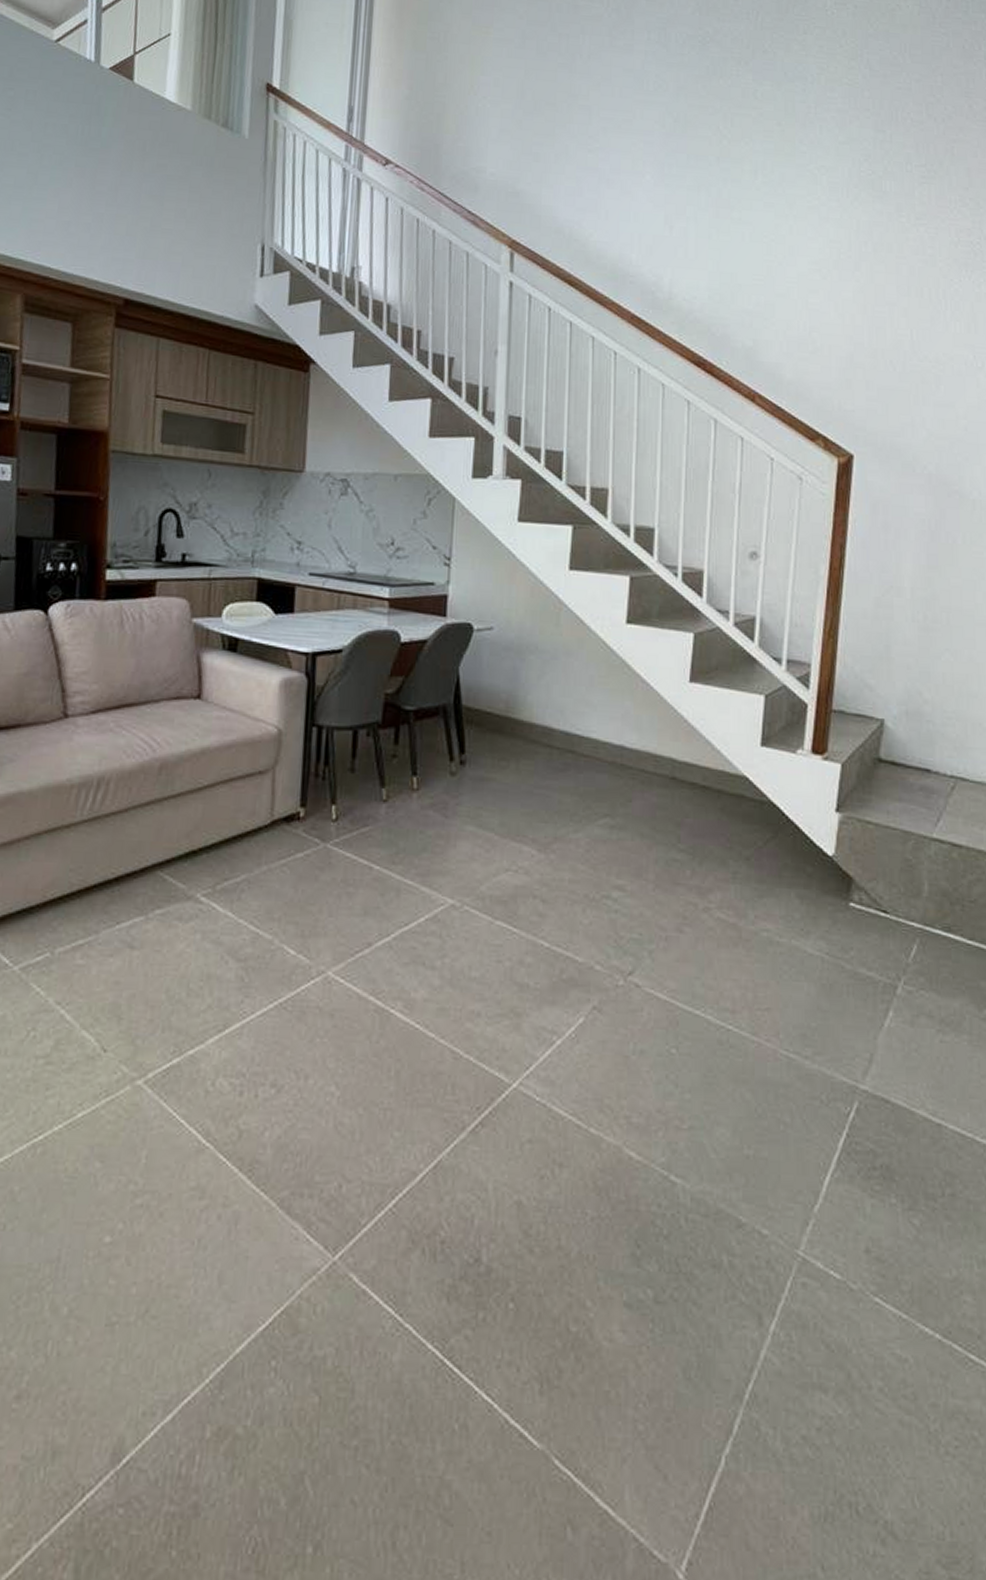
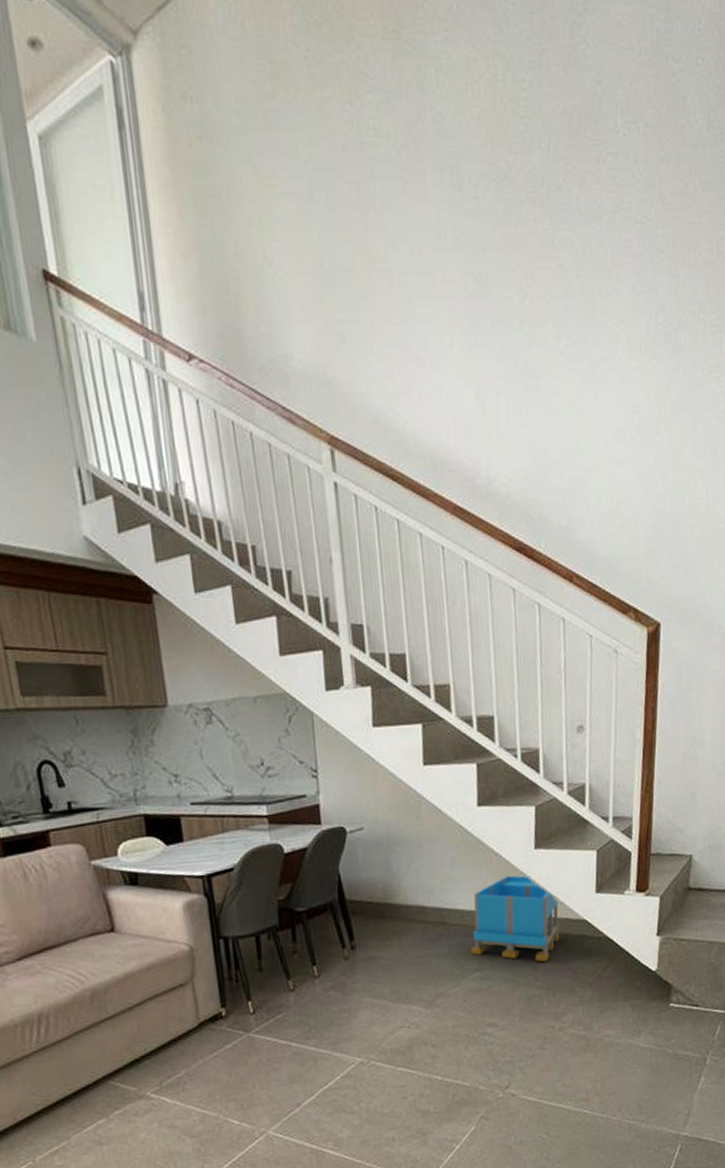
storage bin: none [601,708,713,820] -> present [470,875,559,962]

